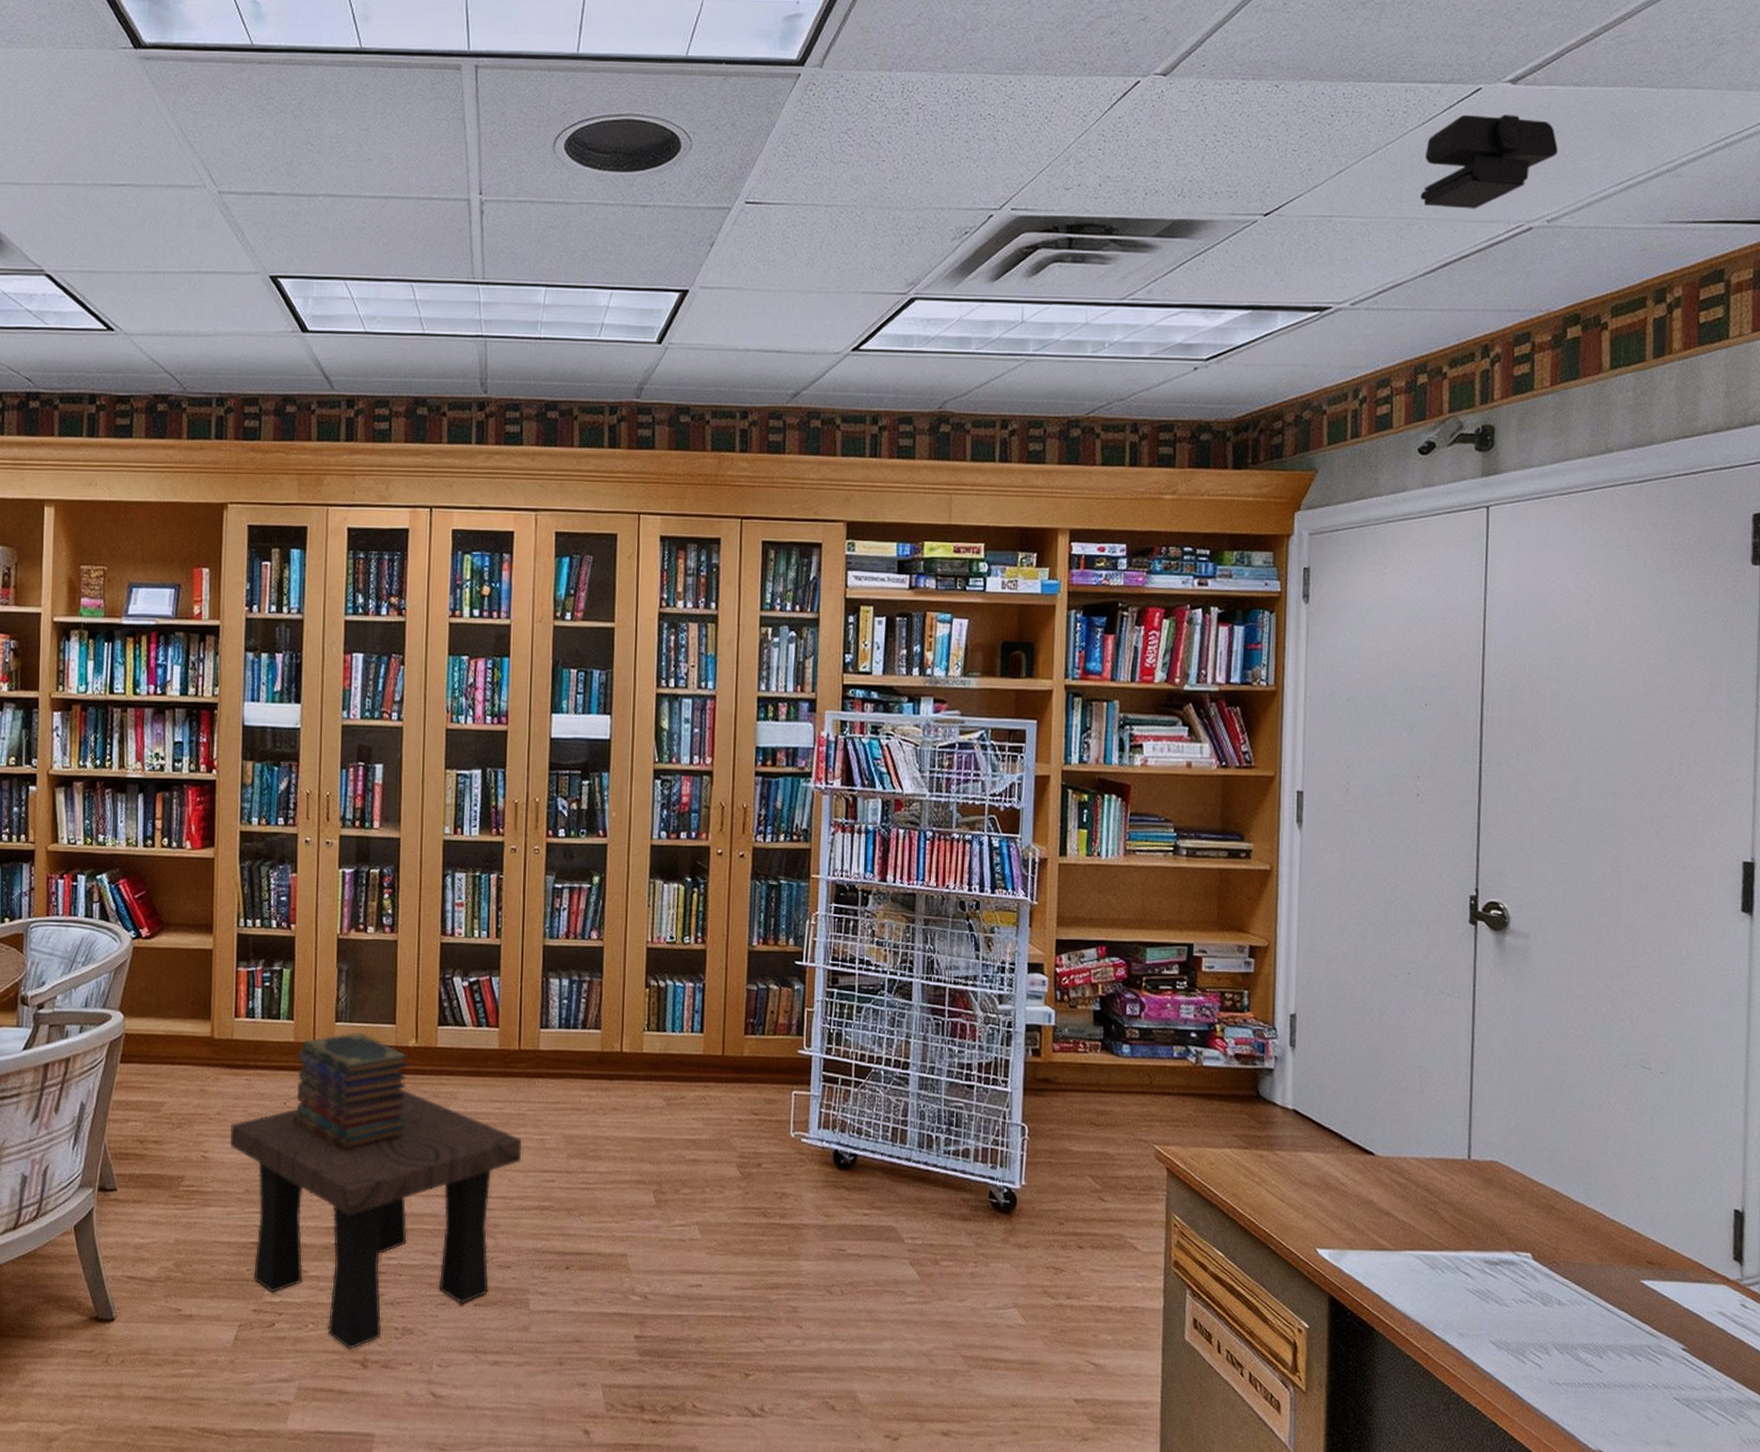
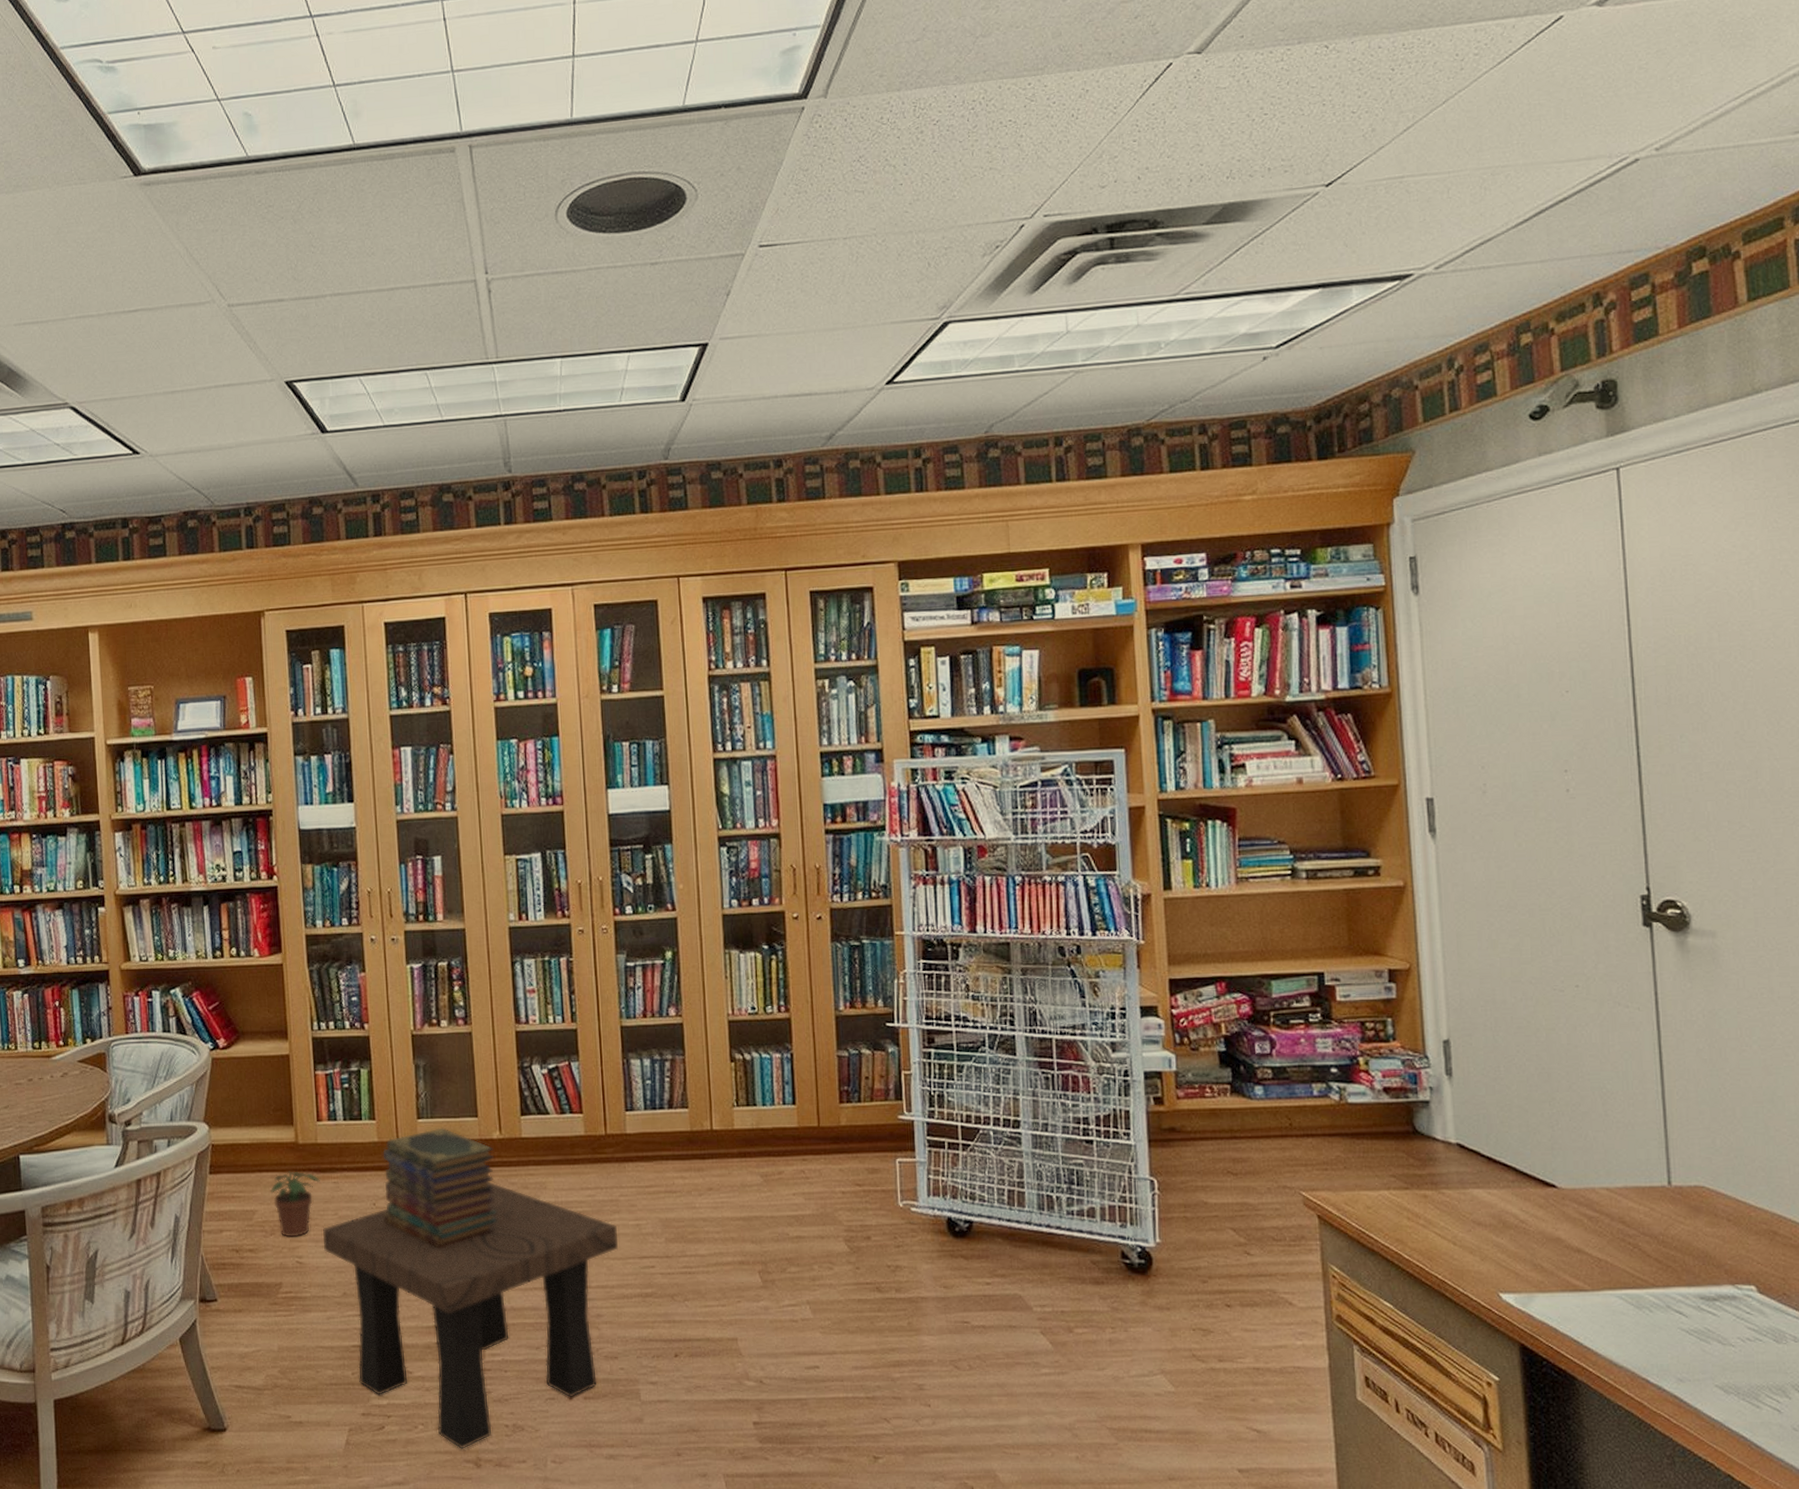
potted plant: none [181,1065,233,1132] -> present [270,1171,320,1237]
security camera: present [1420,114,1559,209] -> none [1503,39,1661,152]

